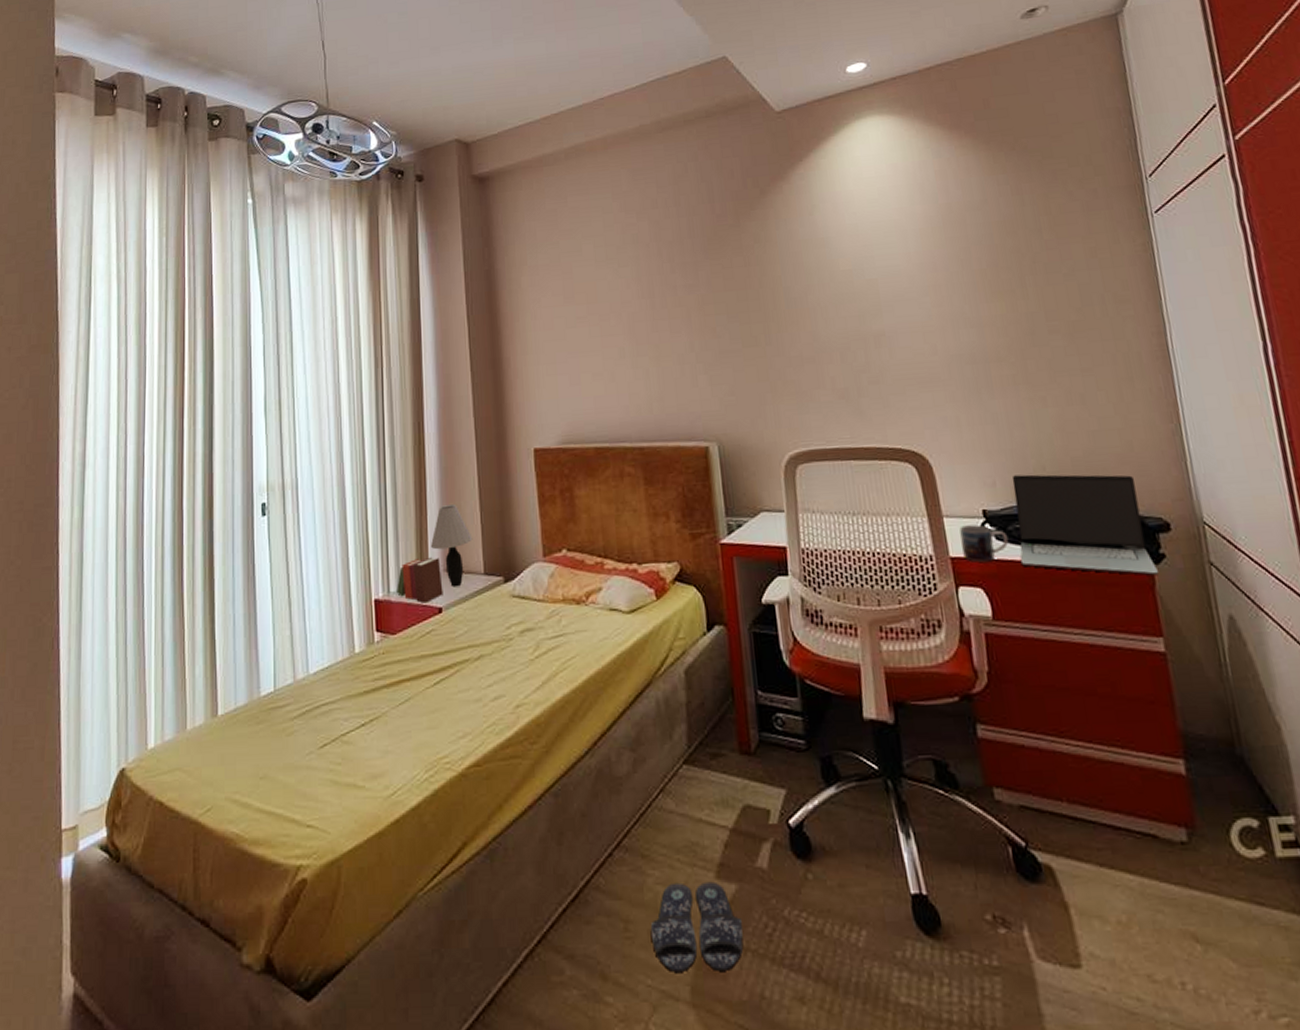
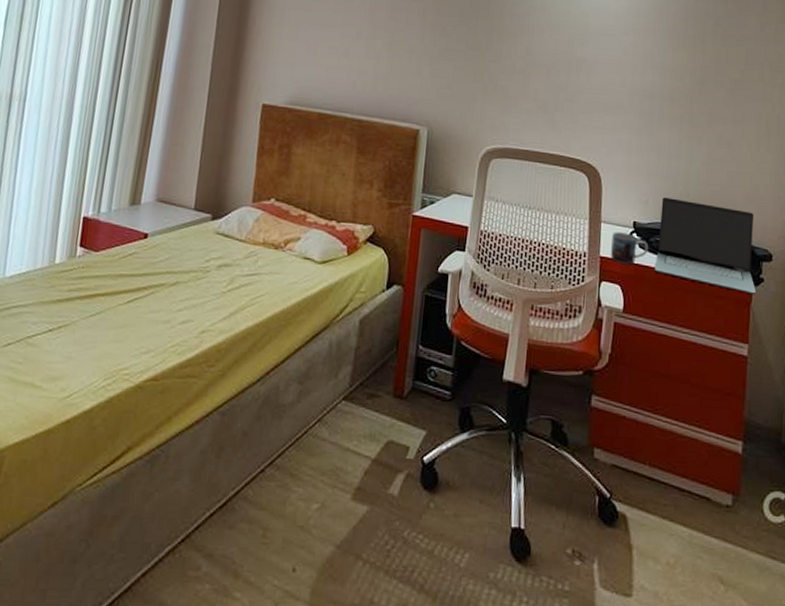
books: present [397,556,443,603] -> none [106,185,155,228]
table lamp: present [430,503,473,587] -> none [147,140,190,217]
slippers: present [650,881,744,974] -> none [285,500,368,579]

